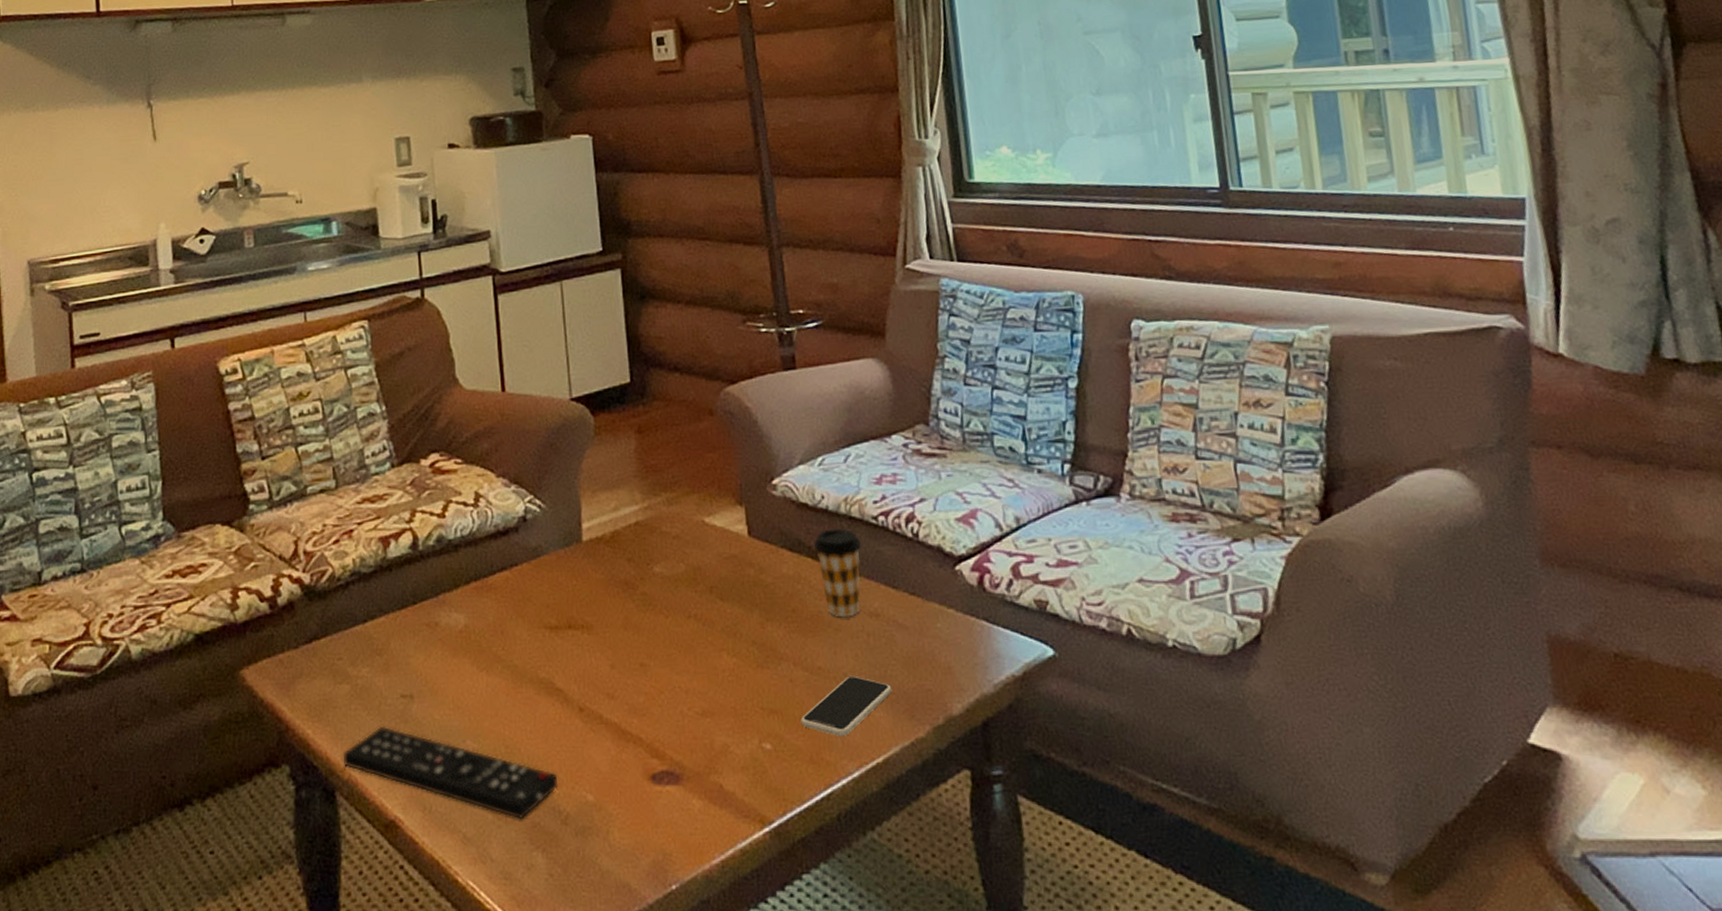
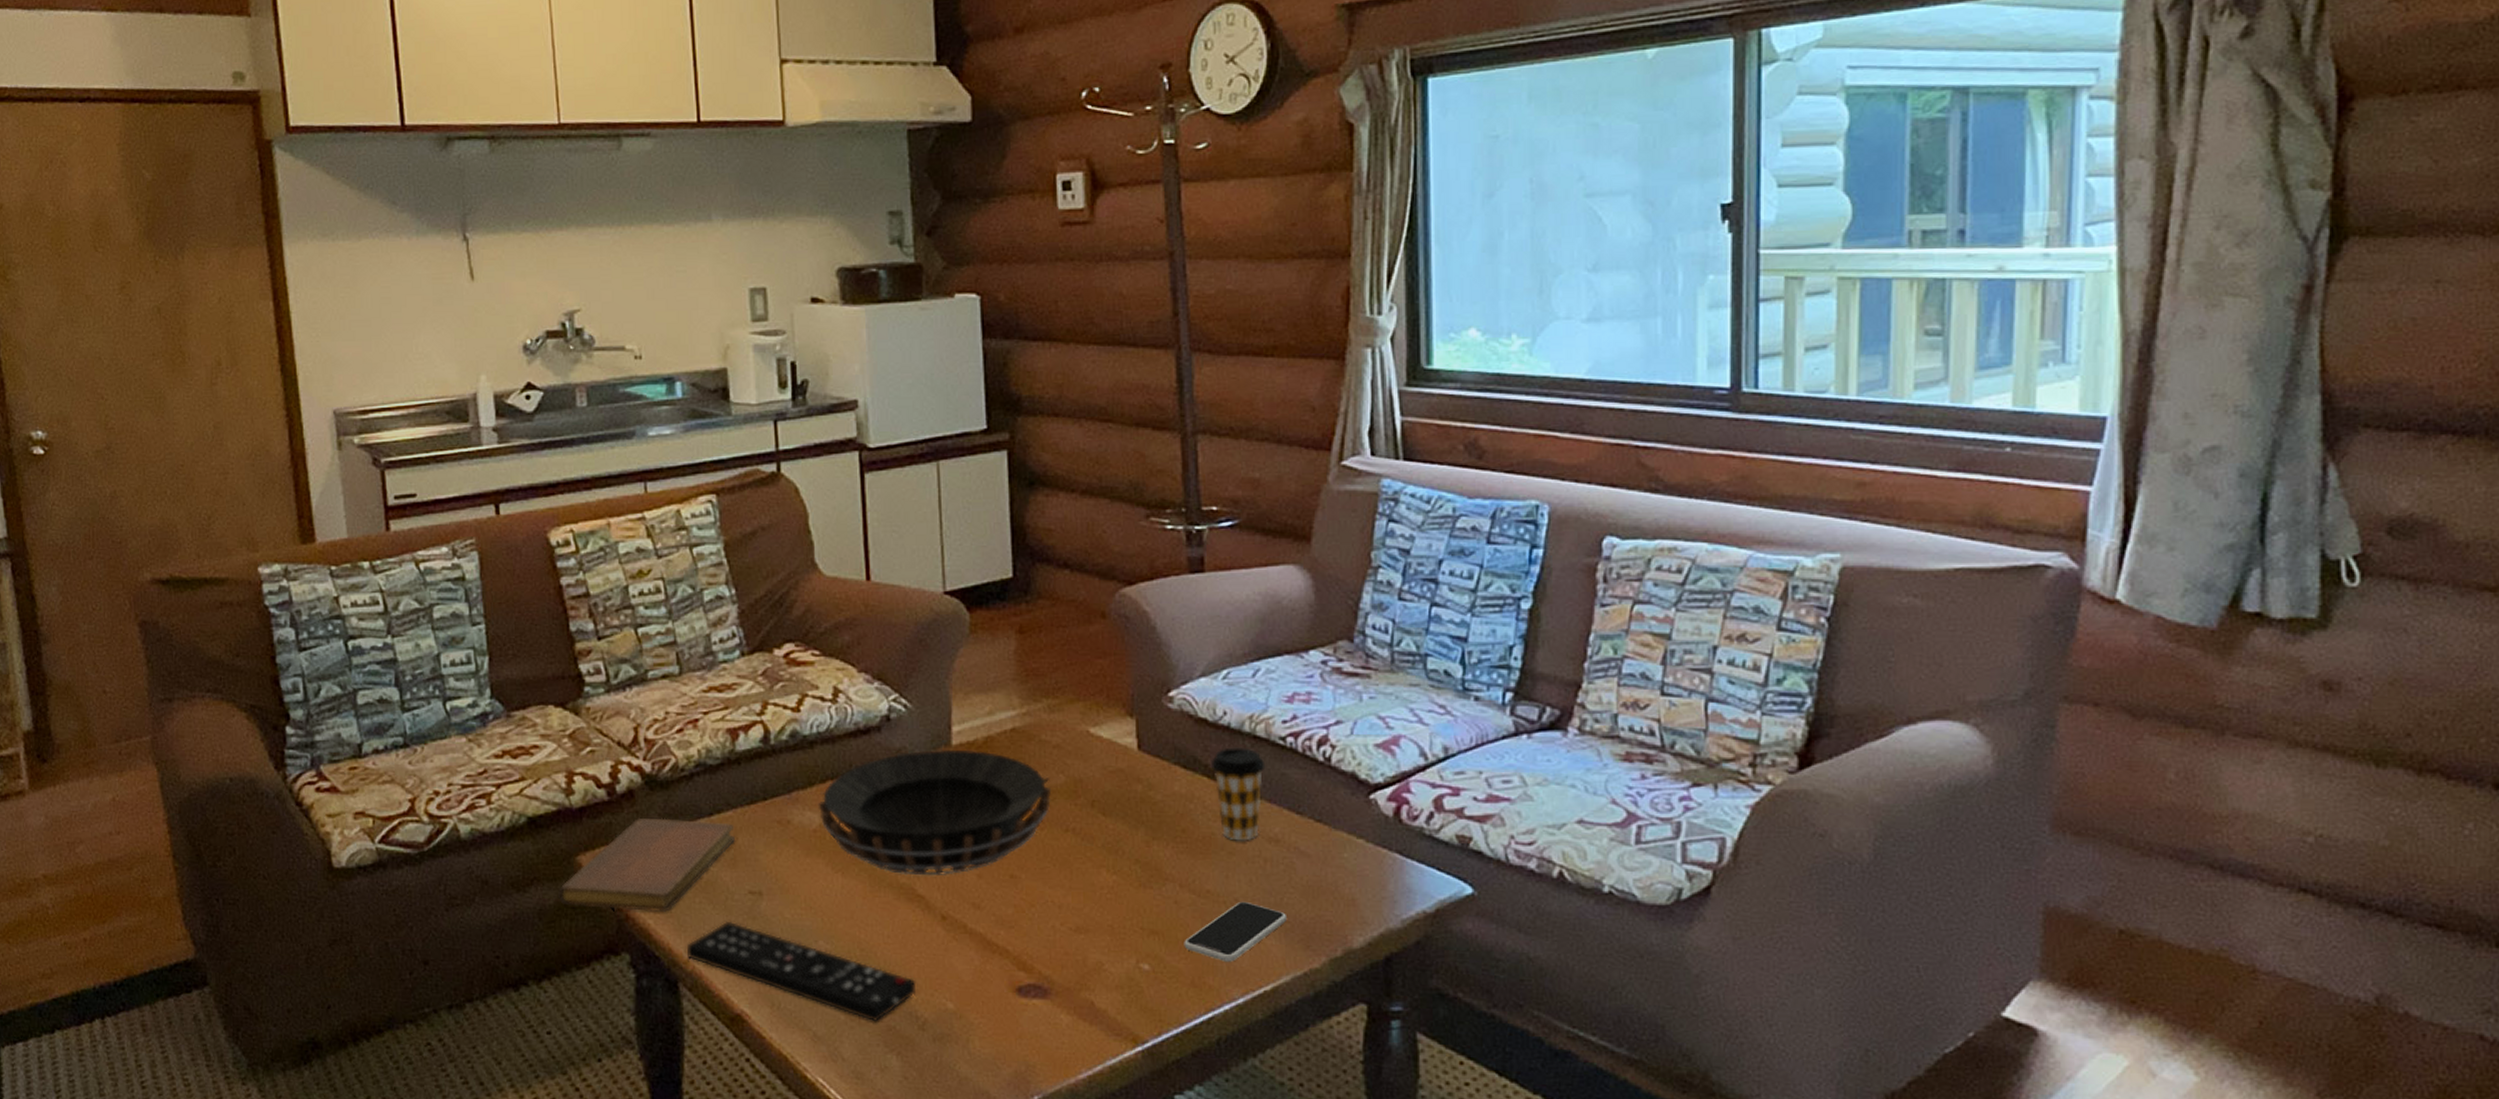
notebook: none [223,627,387,722] -> present [558,817,735,912]
decorative bowl: none [463,544,674,670] -> present [818,749,1052,876]

